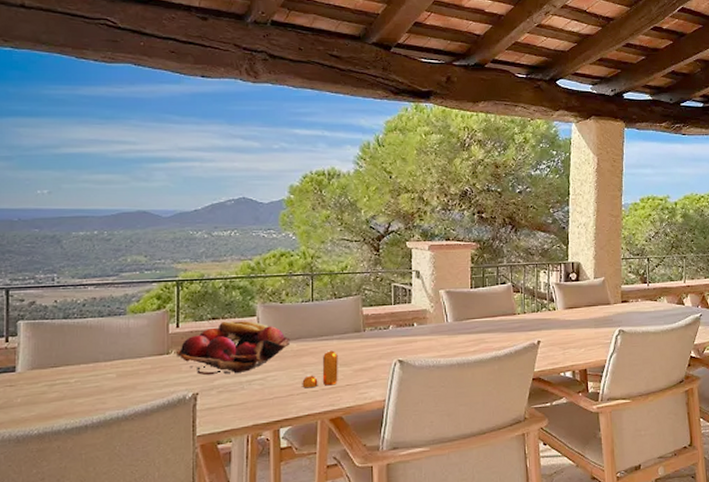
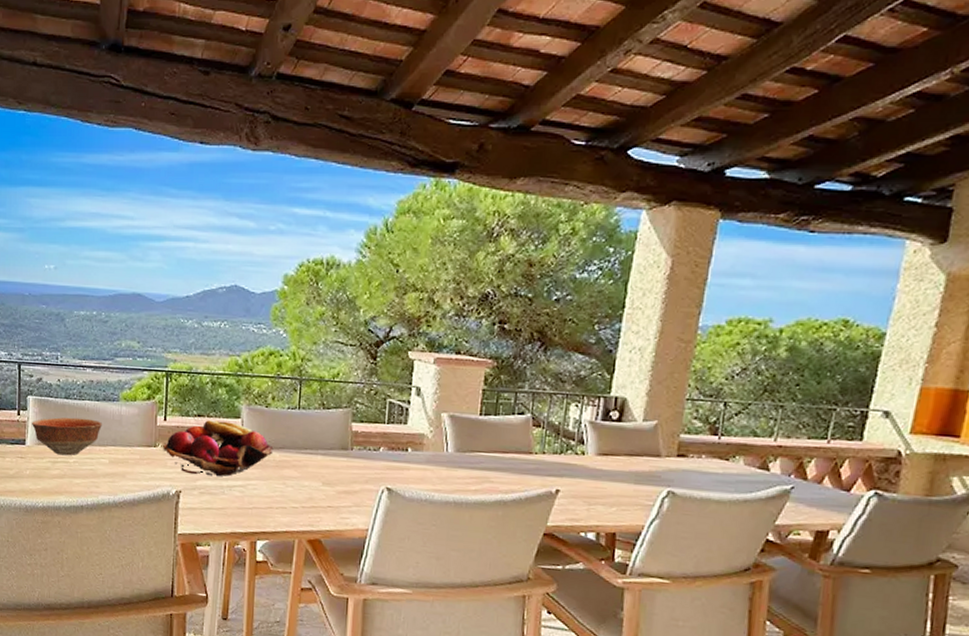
bowl: none [24,335,107,377] -> present [32,417,102,456]
pepper shaker: present [302,350,338,388] -> none [282,466,321,505]

